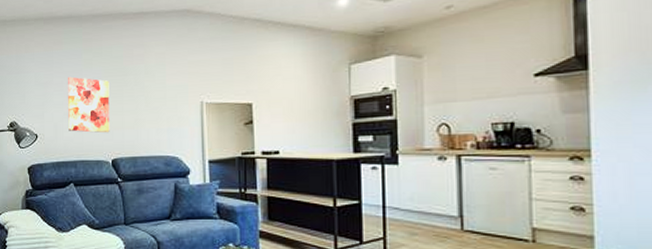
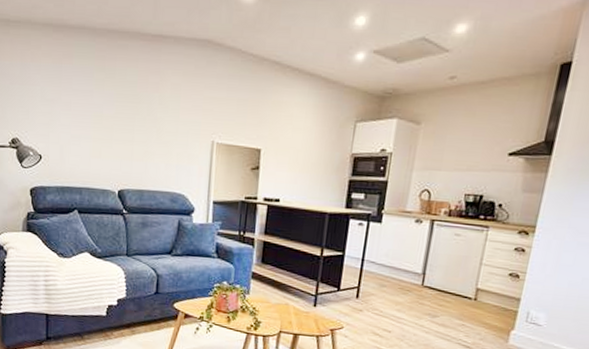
wall art: present [68,76,110,133] -> none [75,96,121,163]

